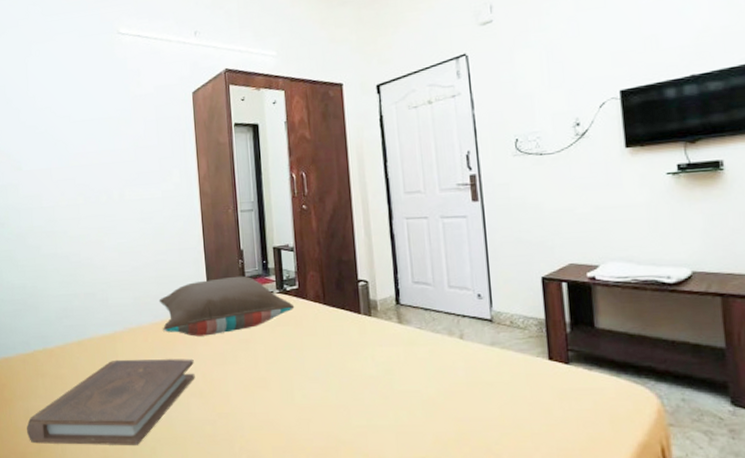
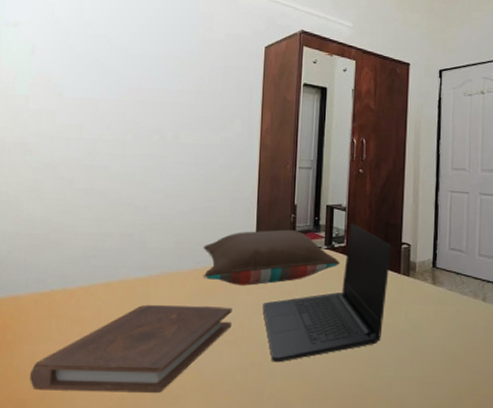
laptop: none [222,263,349,414] -> present [262,223,391,363]

